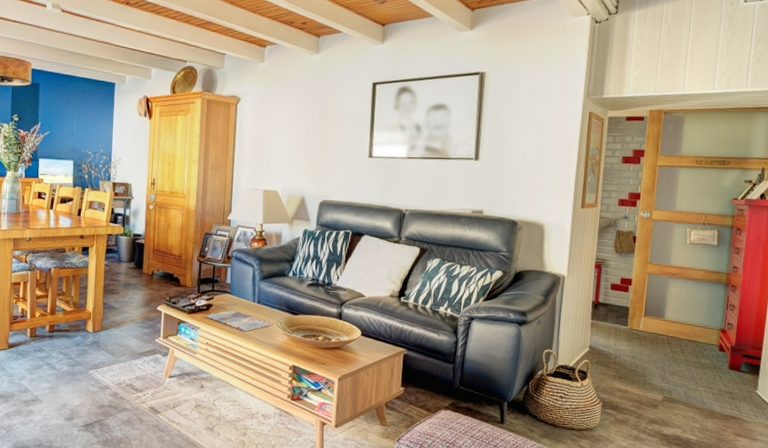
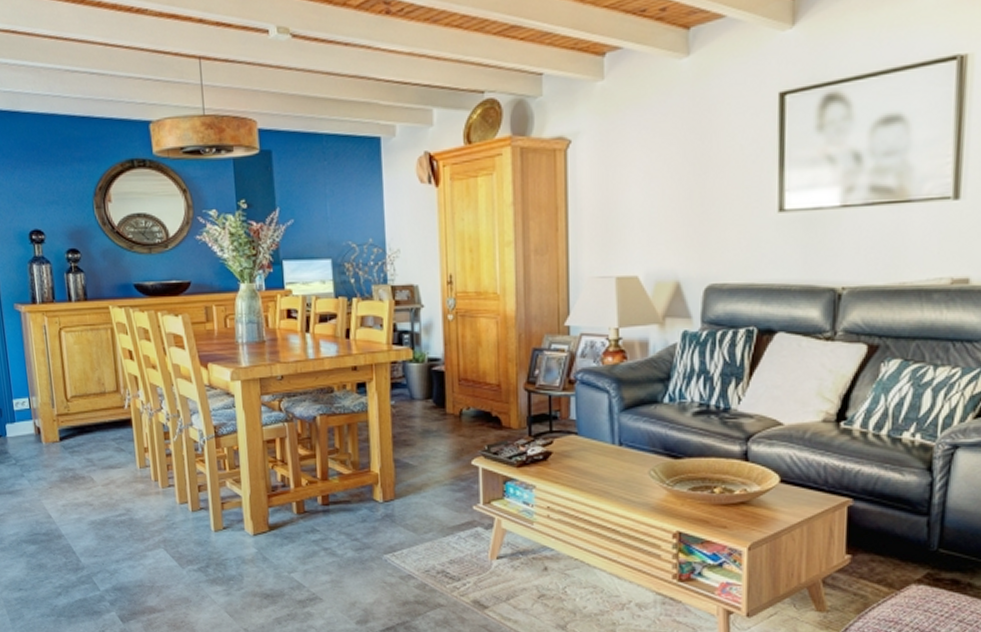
magazine: present [205,310,273,332] -> none [542,457,644,487]

